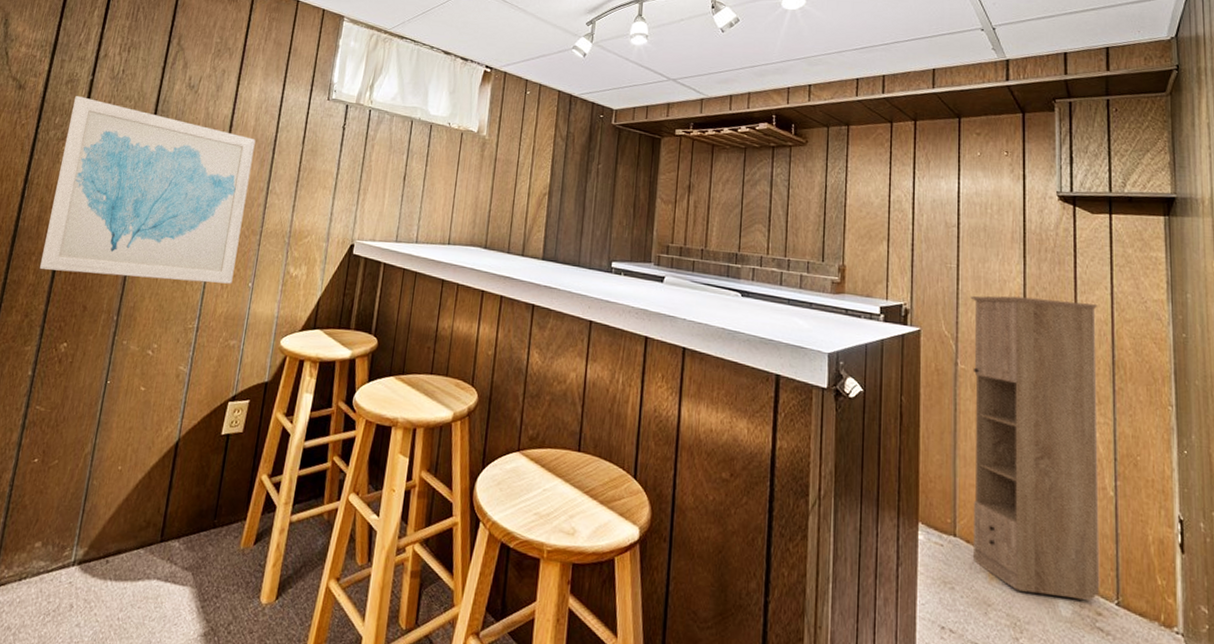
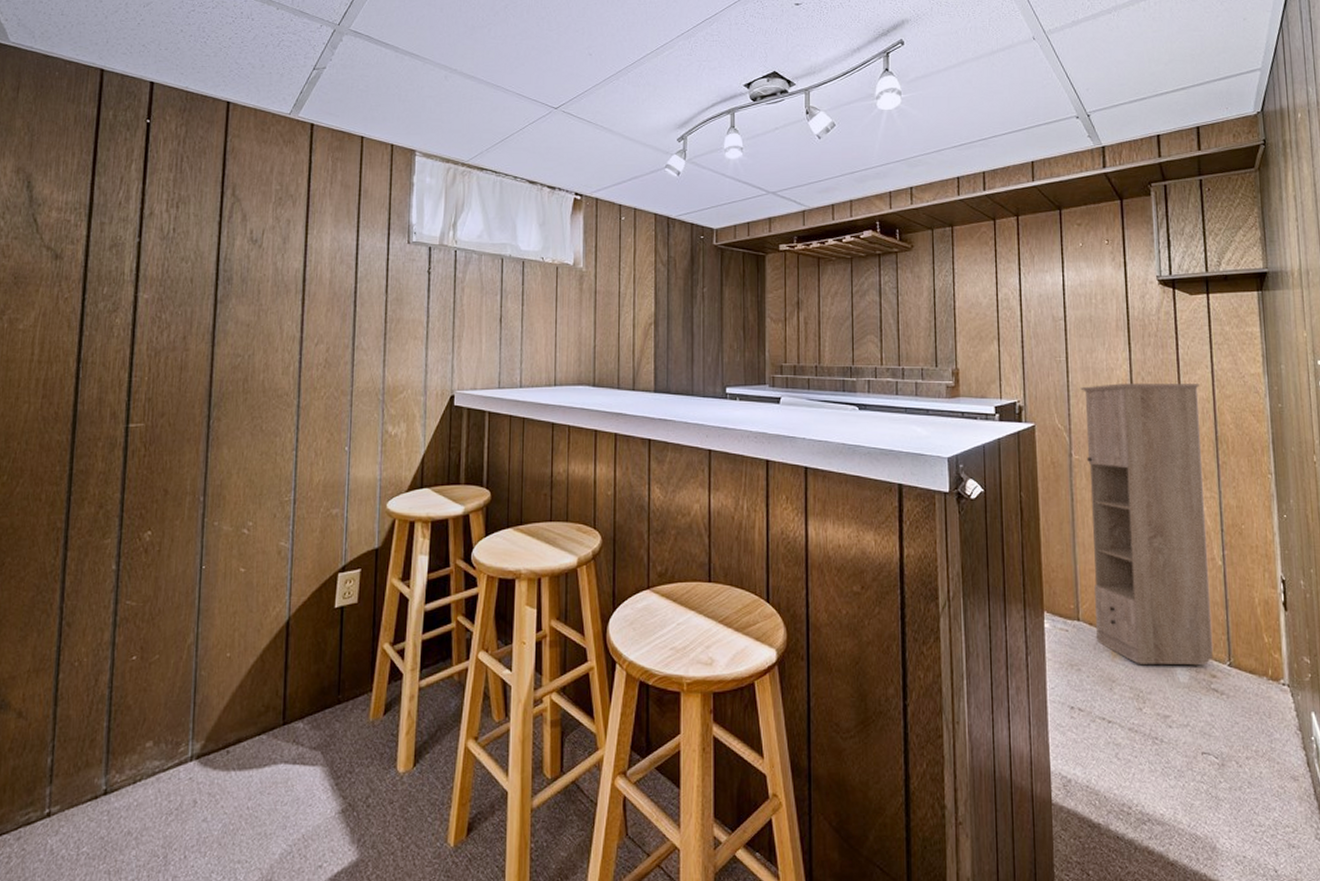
wall art: present [40,95,256,284] -> none [109,261,334,455]

